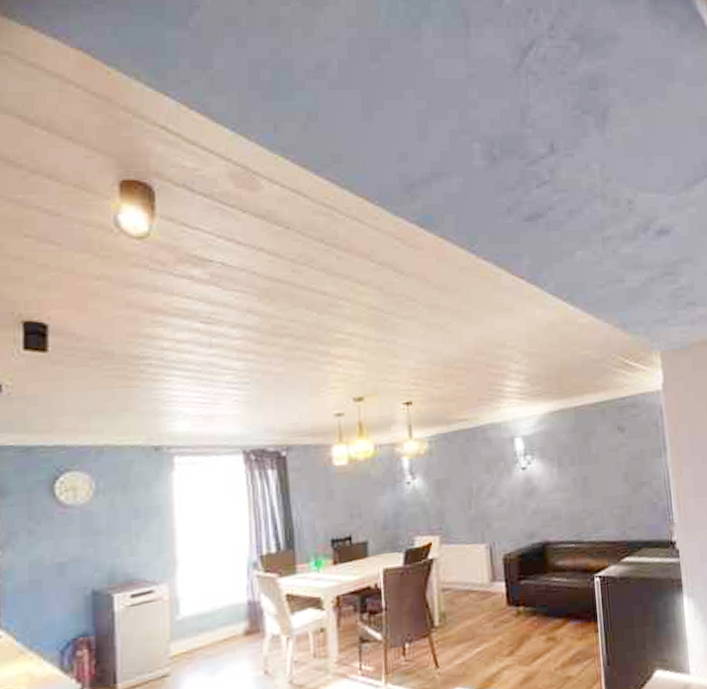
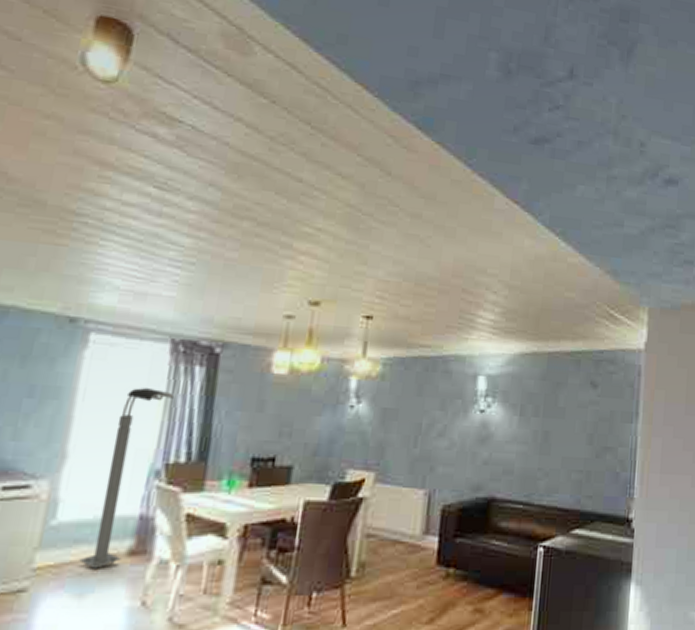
floor lamp: none [206,495,256,650] -> present [79,388,175,569]

